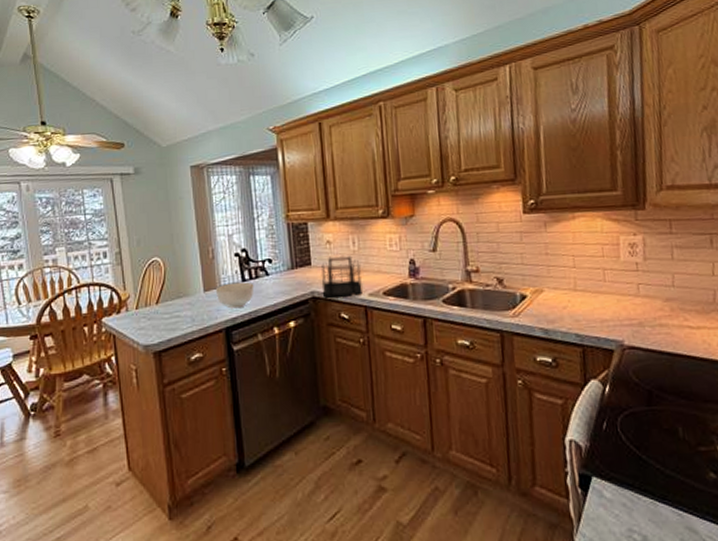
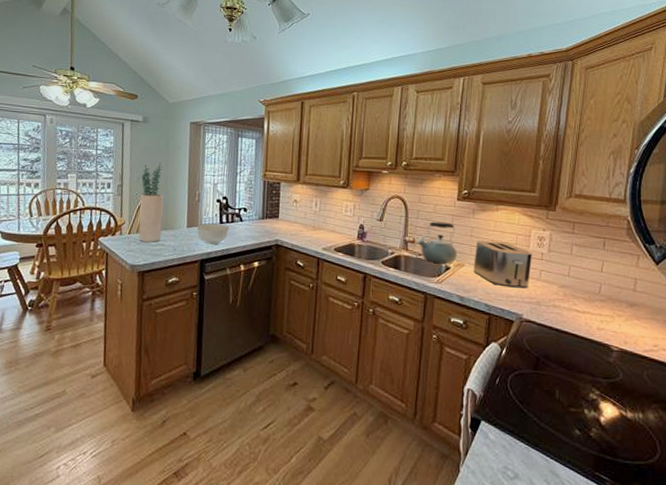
vase: none [142,219,175,317] -> present [138,162,164,243]
dish rack: present [321,255,363,299] -> none [284,213,319,248]
kettle: none [480,242,534,294] -> present [416,221,458,265]
toaster: none [553,256,626,310] -> present [473,240,533,288]

